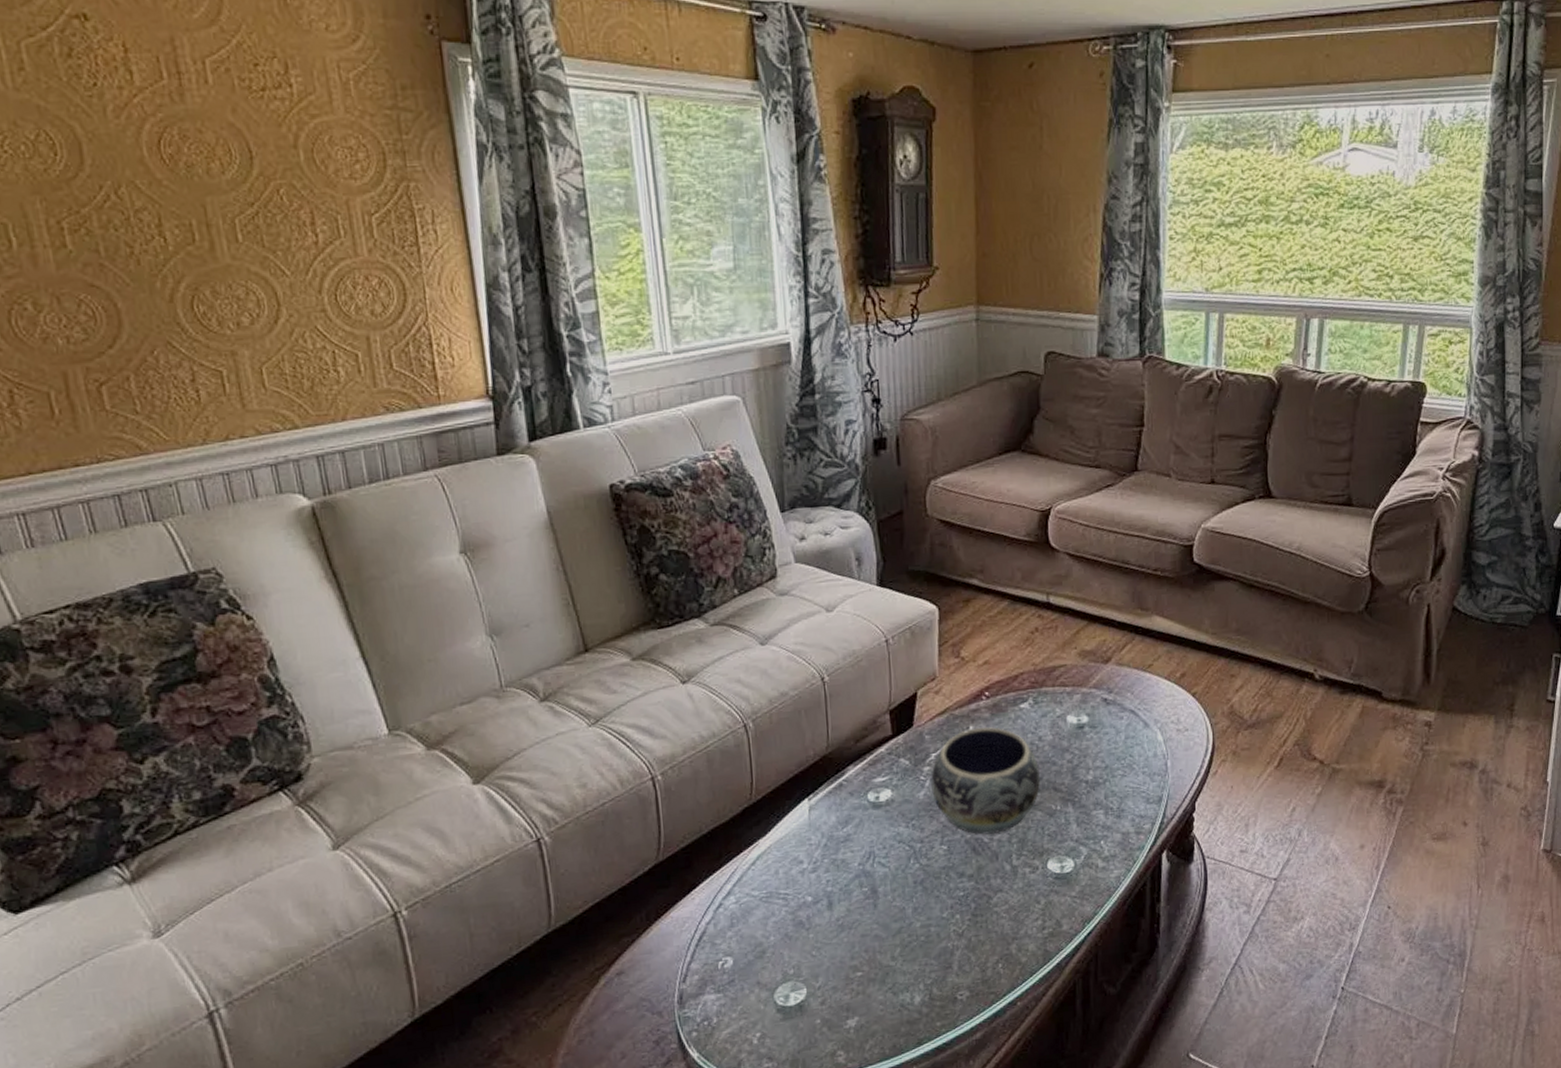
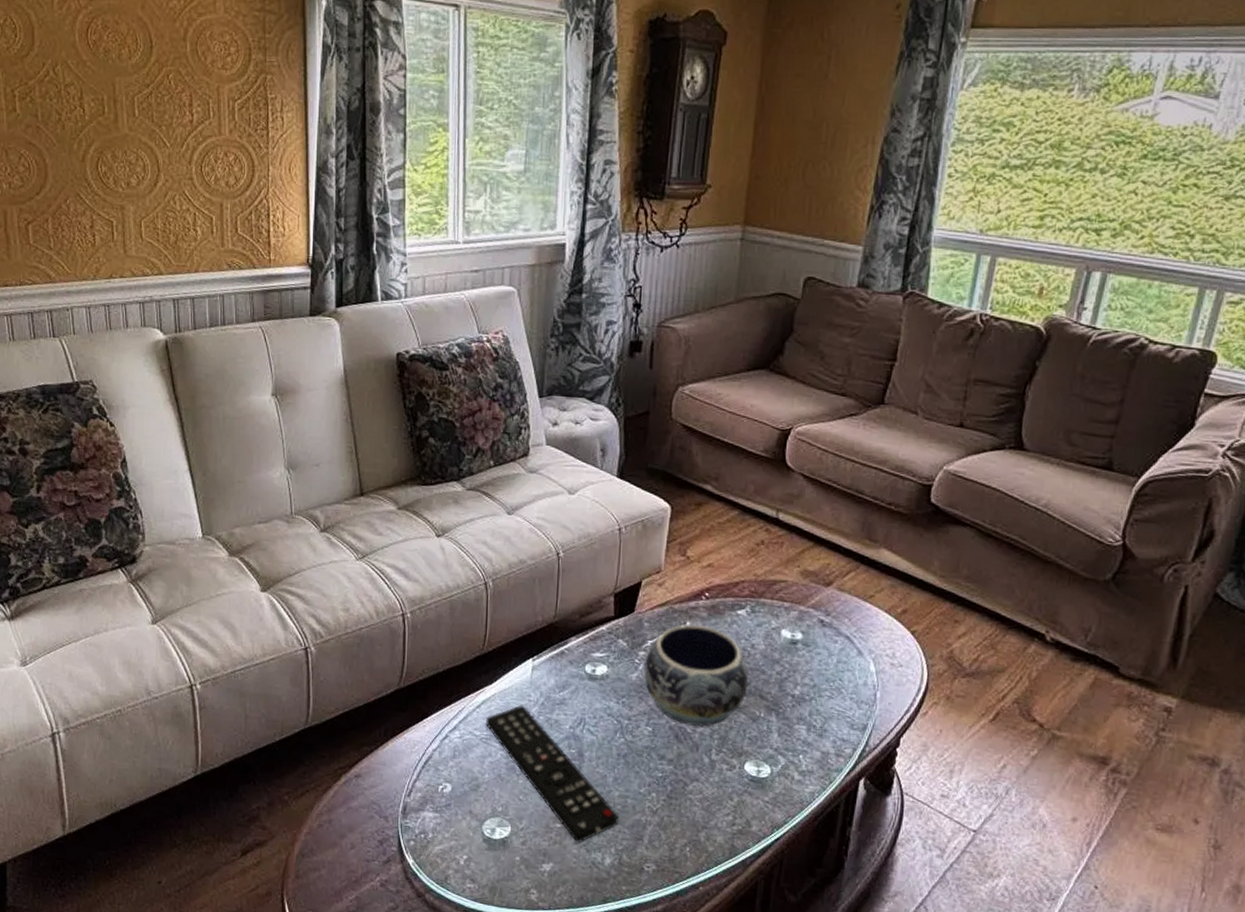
remote control: none [764,851,924,988] -> present [486,705,619,843]

